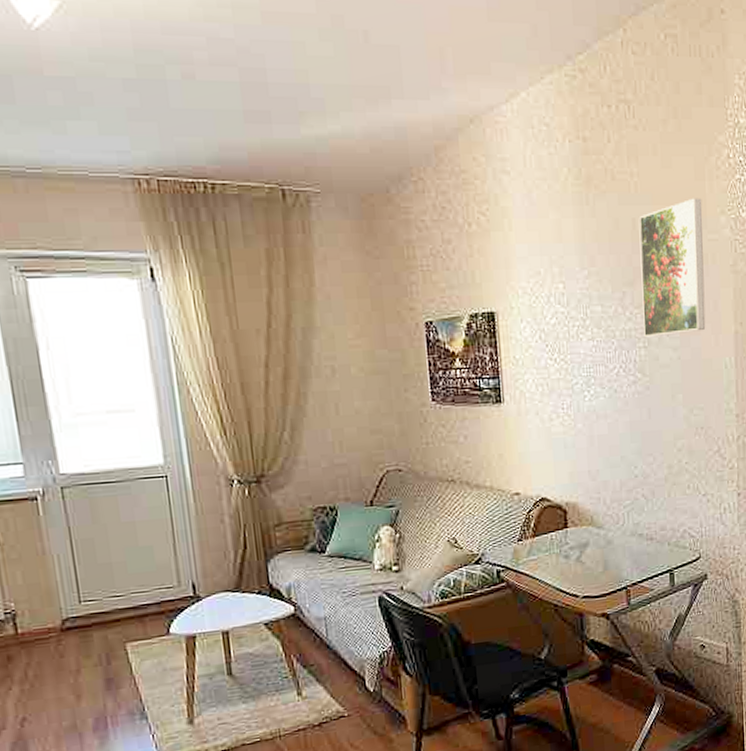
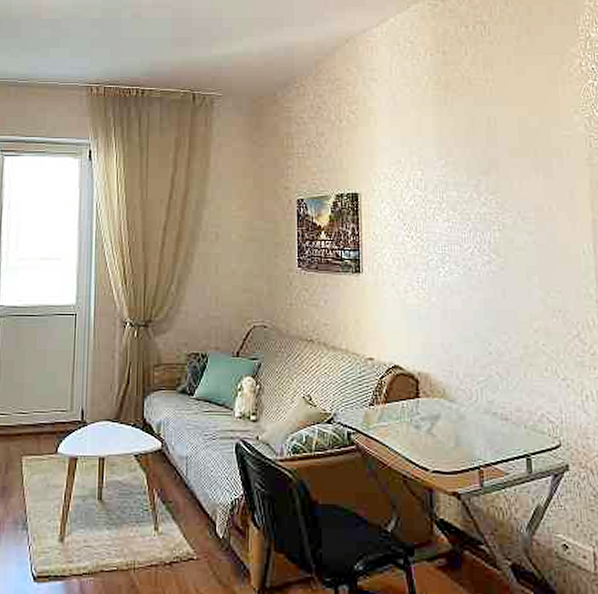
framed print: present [638,198,706,338] -> none [493,100,562,222]

